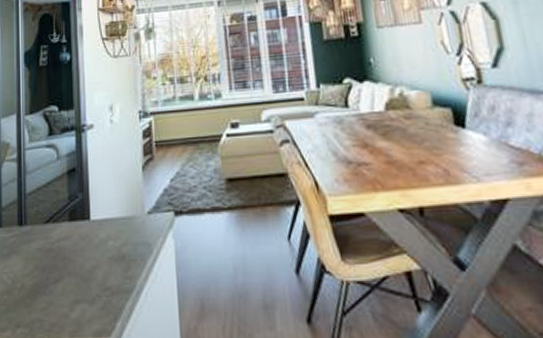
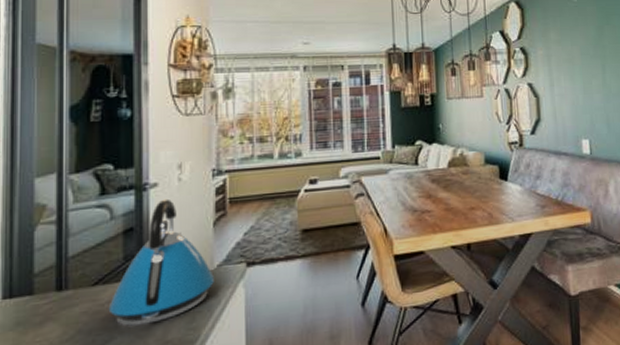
kettle: none [58,140,146,267] -> present [108,198,214,326]

